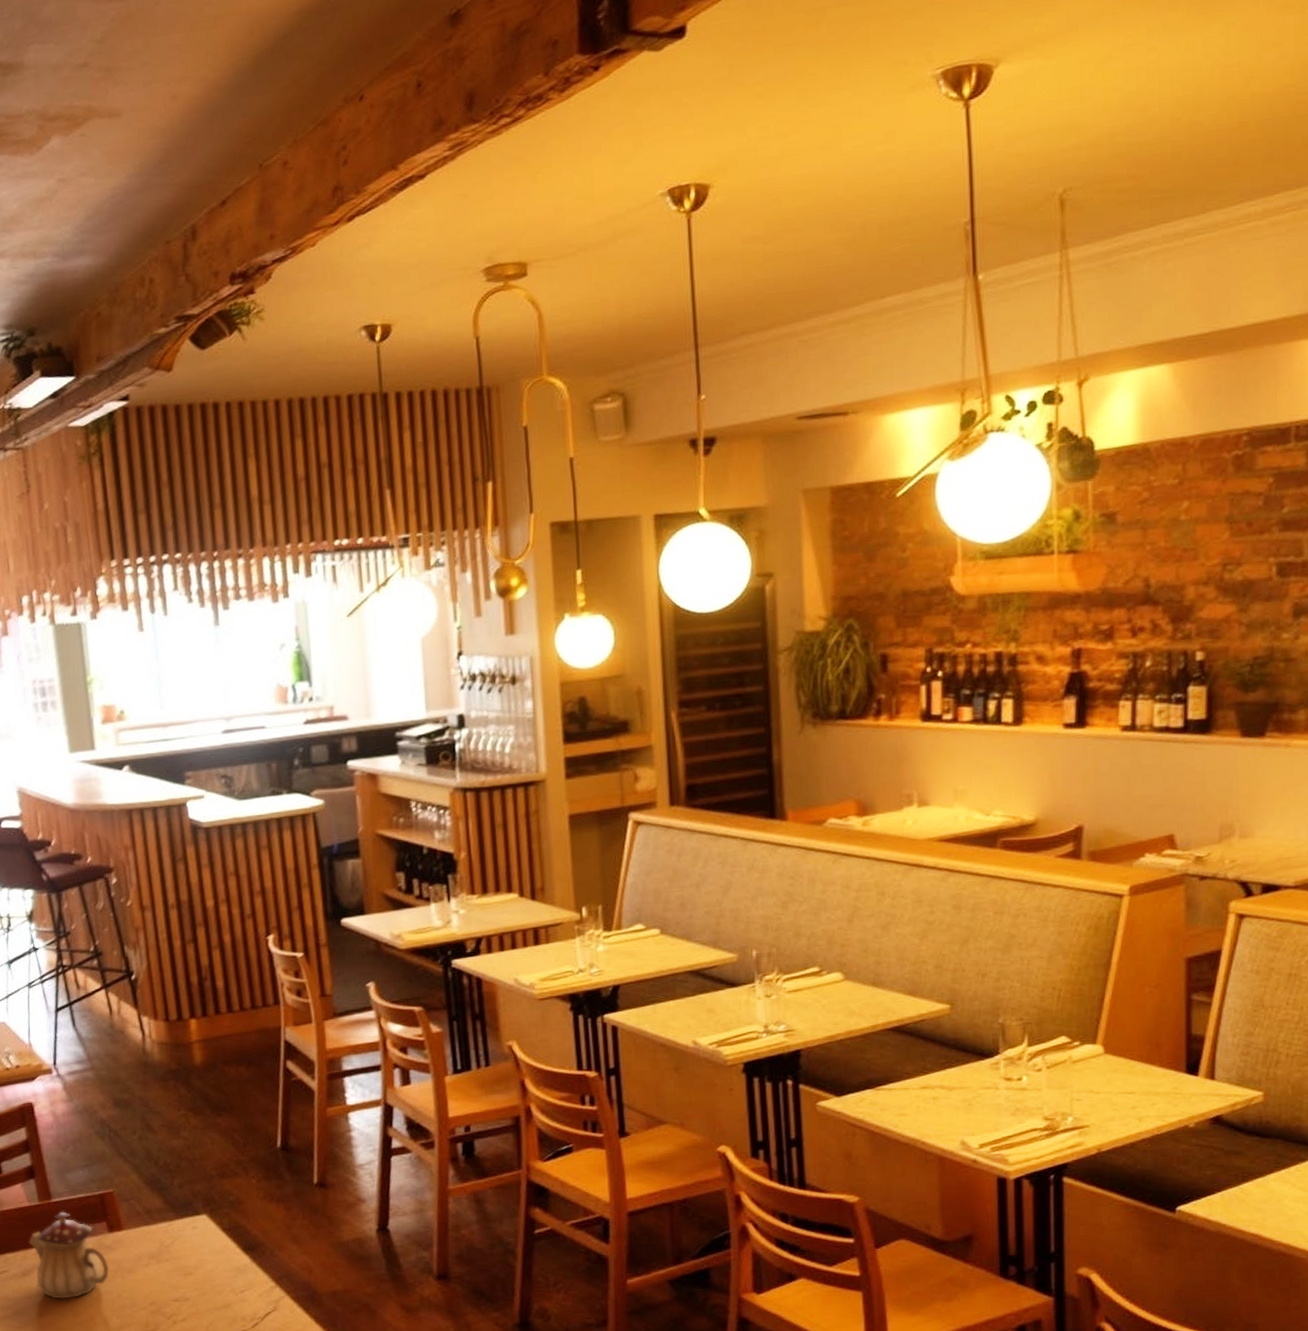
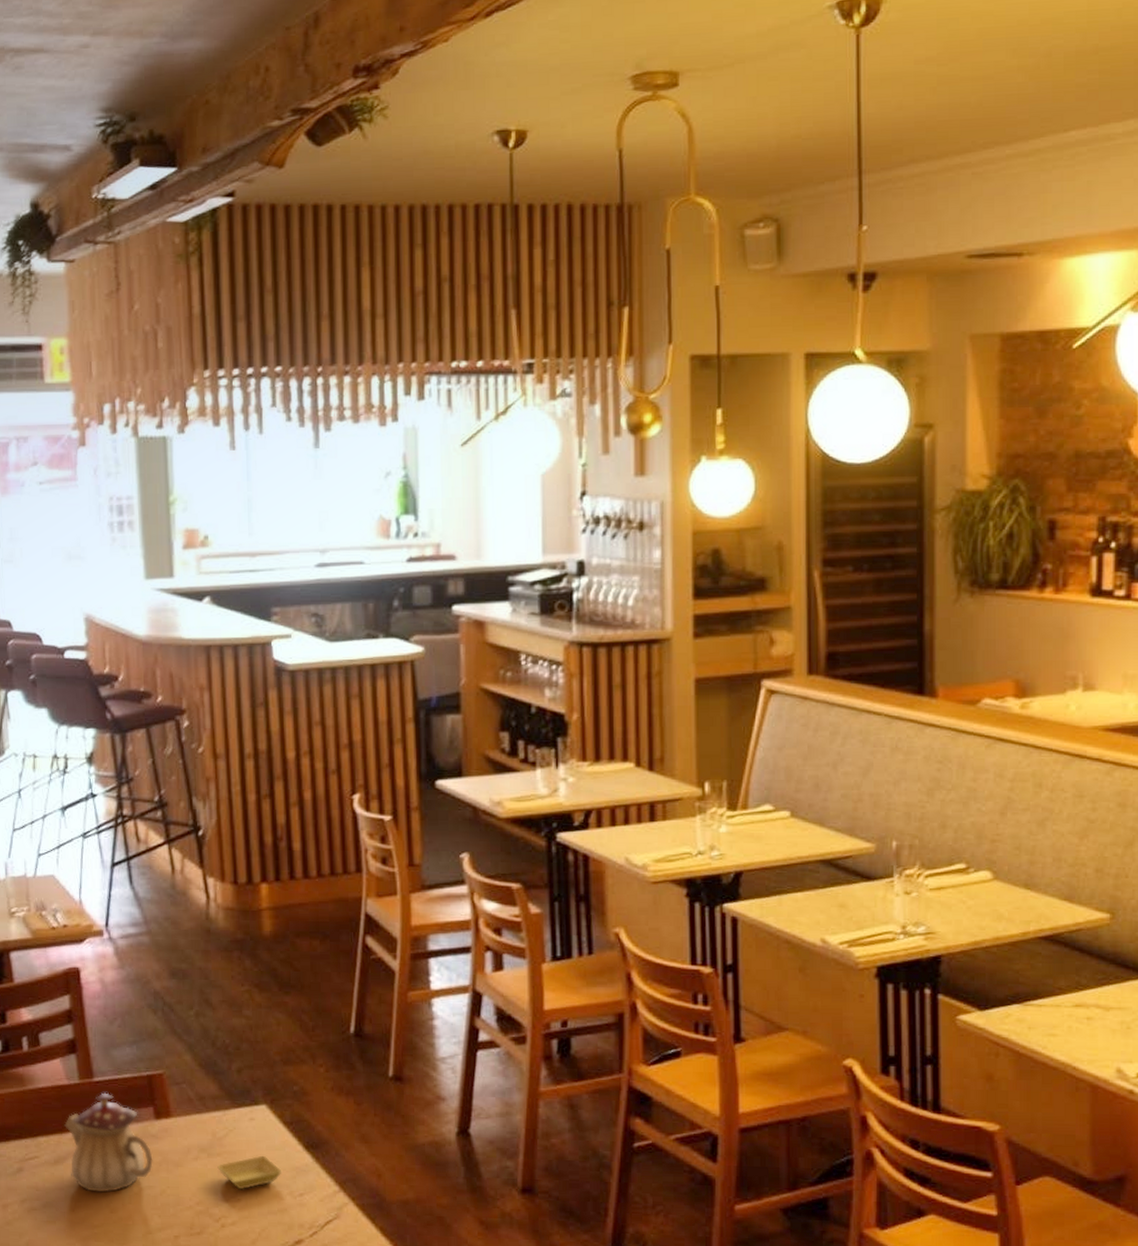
saucer: none [166,1259,224,1290] -> present [217,1155,282,1190]

